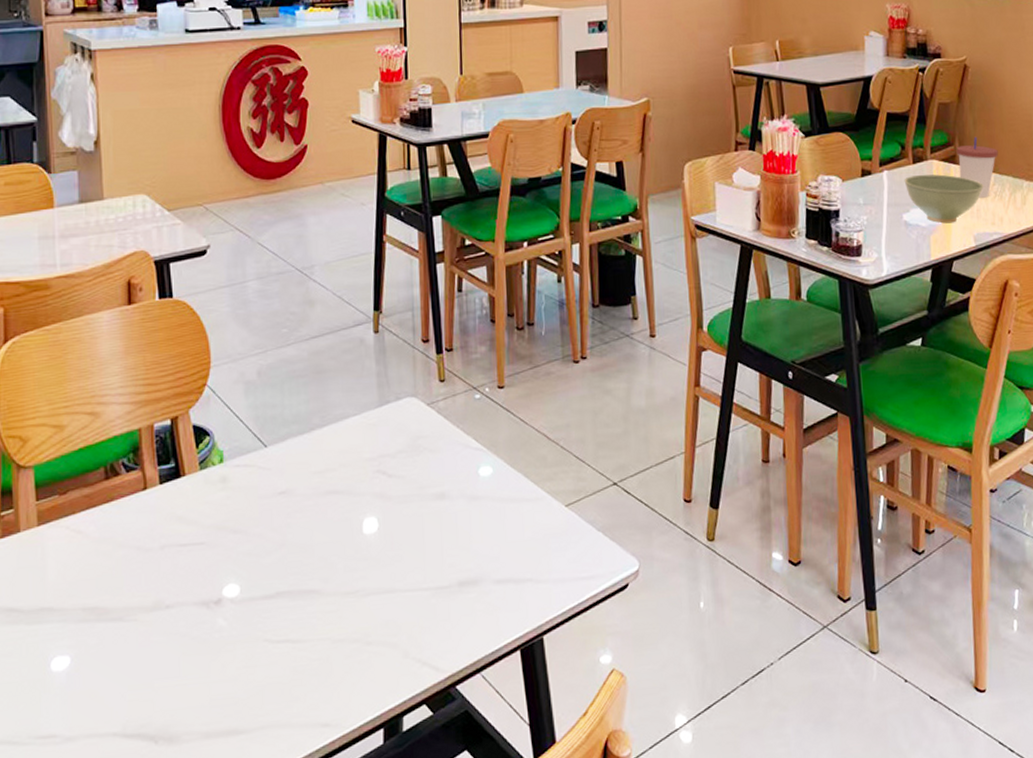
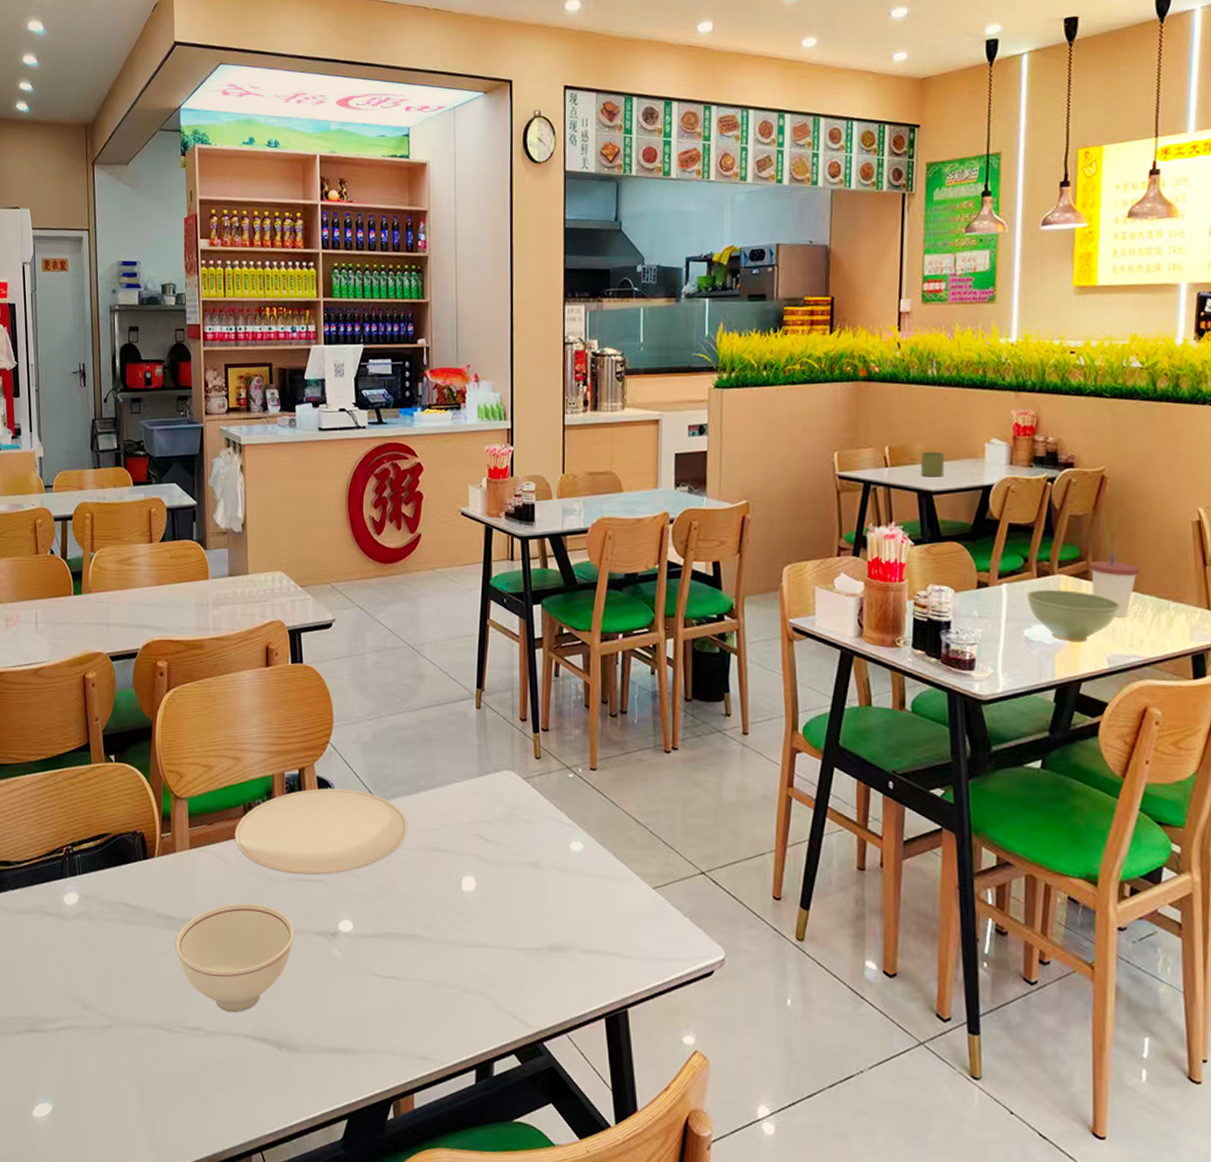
bowl: none [21,579,171,710] -> present [175,903,294,1012]
plate: none [94,435,302,540] -> present [234,788,409,875]
cup: none [808,45,830,70] -> present [920,452,945,477]

